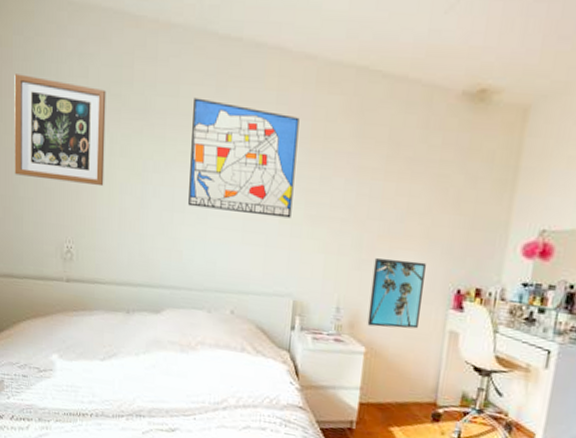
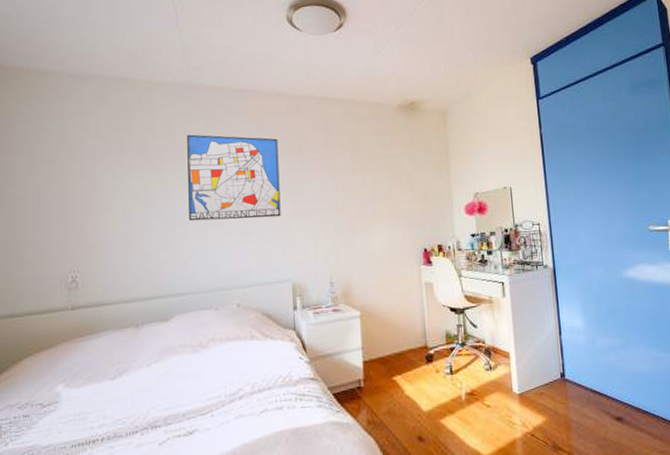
wall art: present [14,74,106,187] -> none [16,135,108,221]
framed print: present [367,258,426,329] -> none [355,232,399,292]

